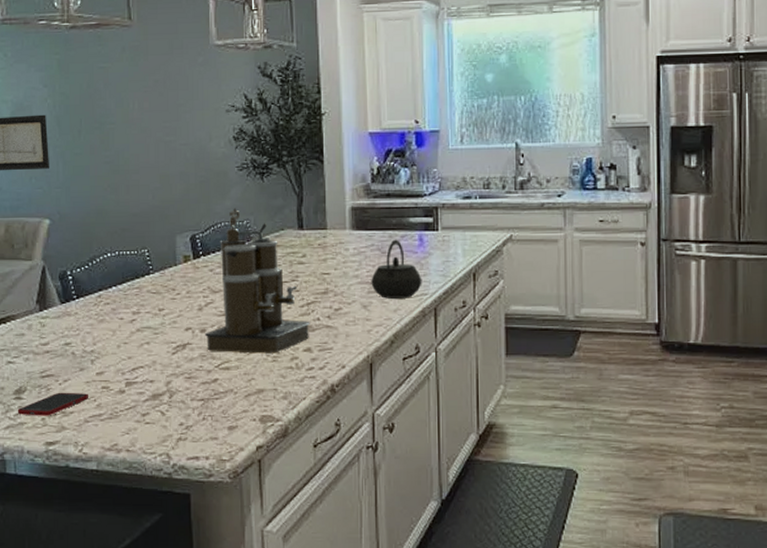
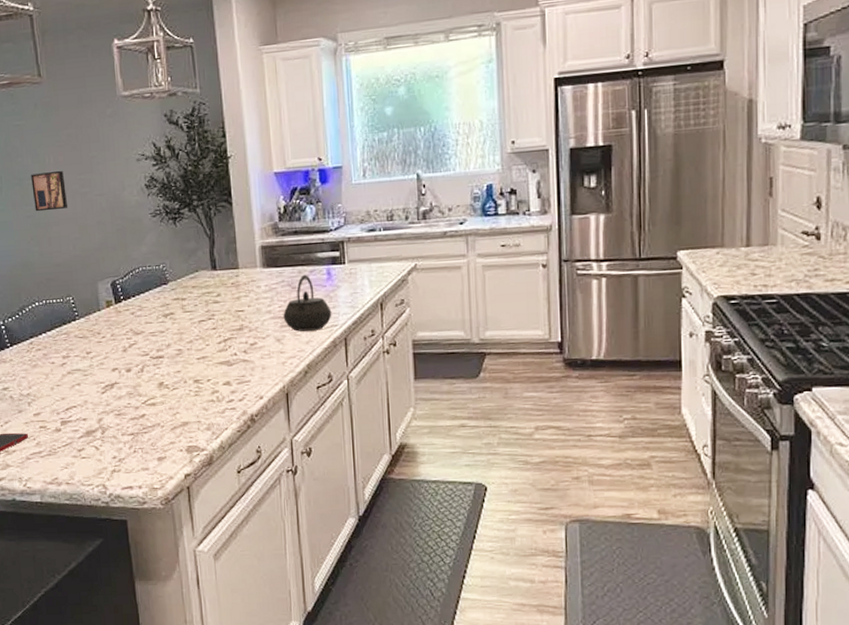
wall art: none [113,116,149,158] -> present [31,170,67,212]
coffee maker: present [204,208,310,354] -> none [130,253,228,389]

